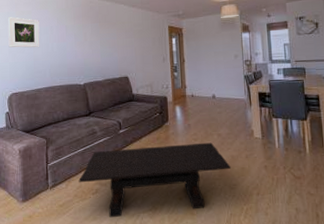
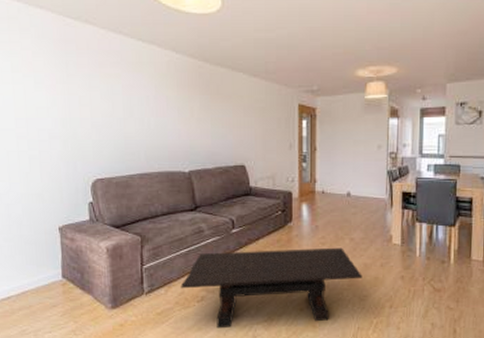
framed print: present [7,17,40,48] -> none [88,80,133,123]

